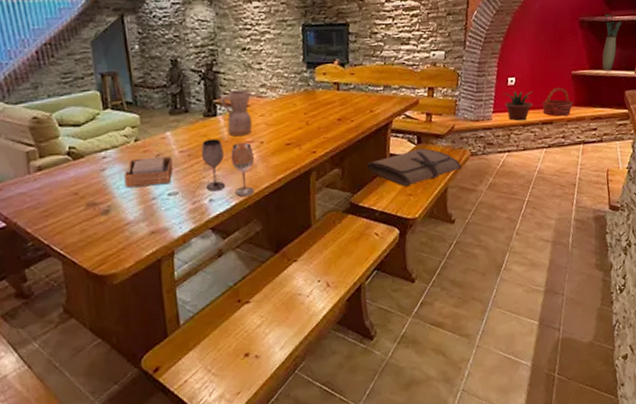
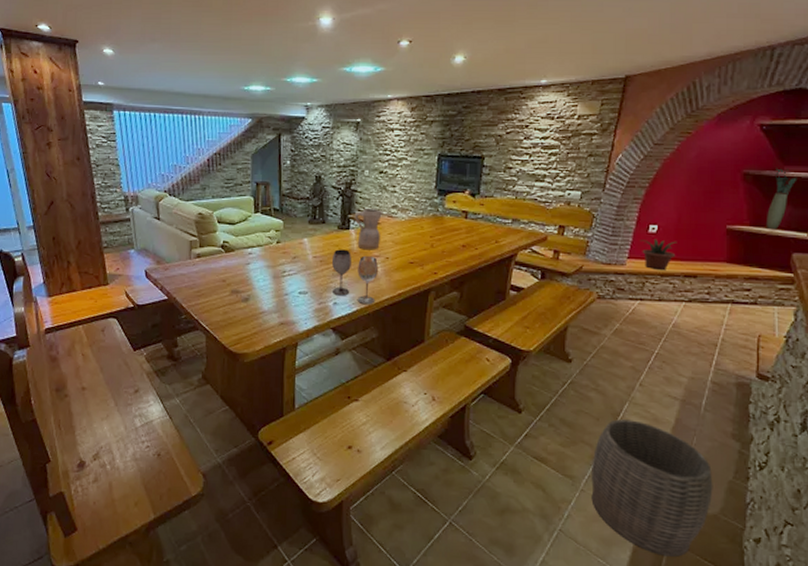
napkin holder: present [124,156,173,188] -> none [264,258,306,284]
tool roll: present [367,148,462,187] -> none [486,284,586,319]
woven basket: none [483,268,587,392] -> present [591,419,713,557]
basket: present [542,87,574,117] -> none [686,240,725,271]

